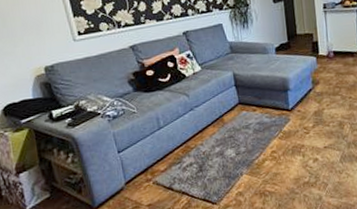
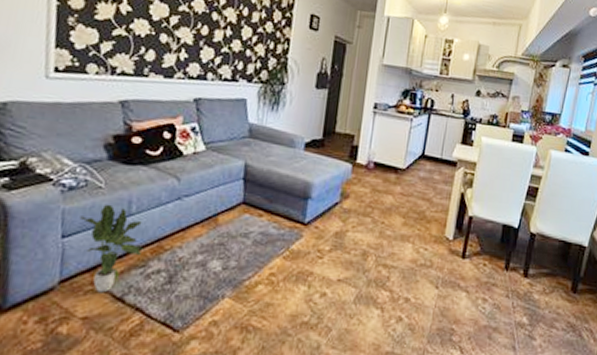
potted plant: none [126,123,179,186] -> present [79,204,147,293]

